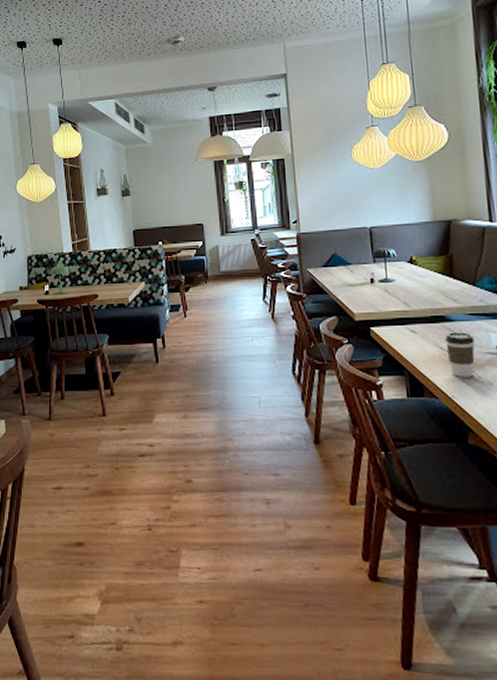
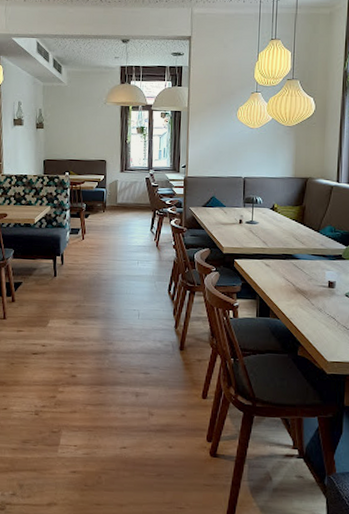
coffee cup: present [445,332,475,377] -> none [291,268,313,304]

